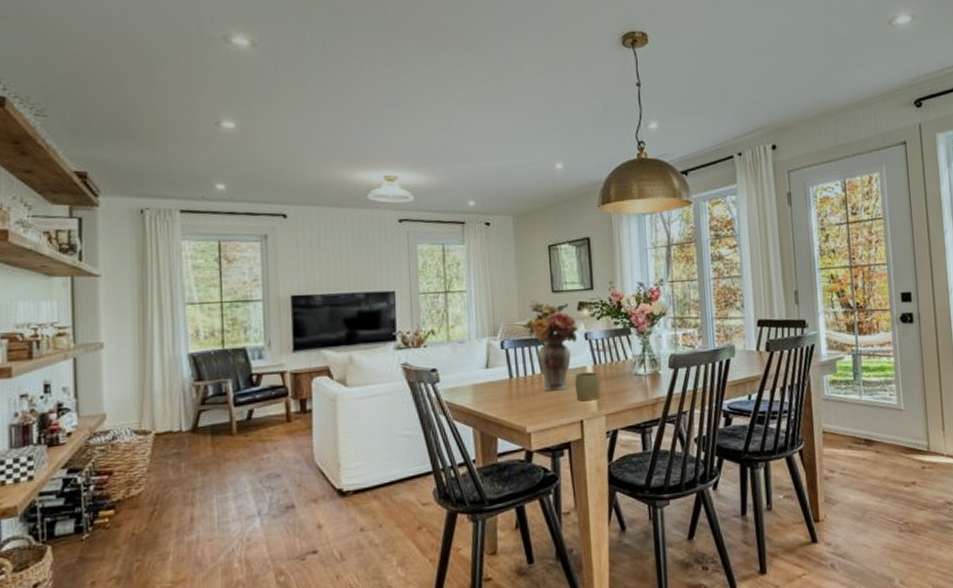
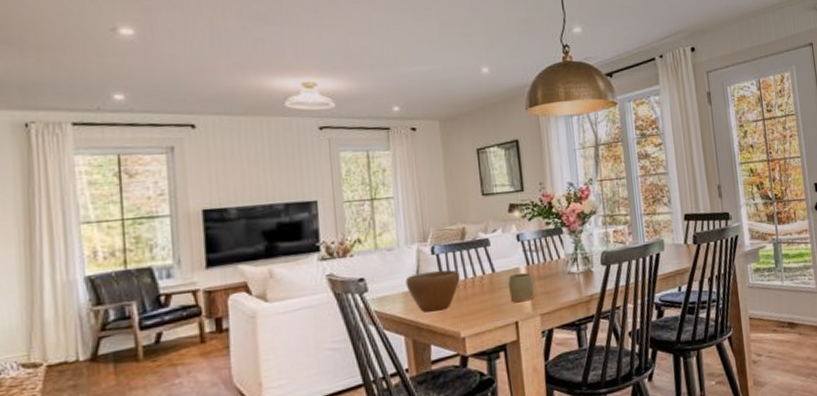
bowl: none [475,364,528,406] -> present [405,269,460,313]
flower arrangement: present [522,300,579,391] -> none [452,204,511,295]

